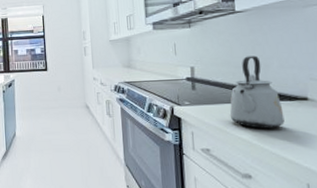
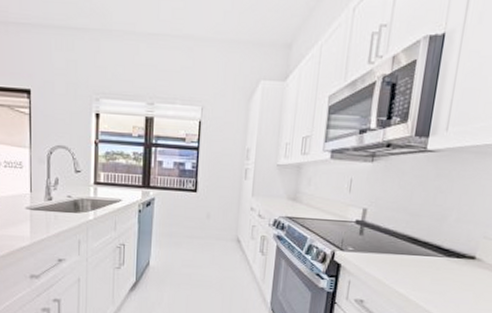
kettle: present [229,55,285,129] -> none [392,204,449,285]

